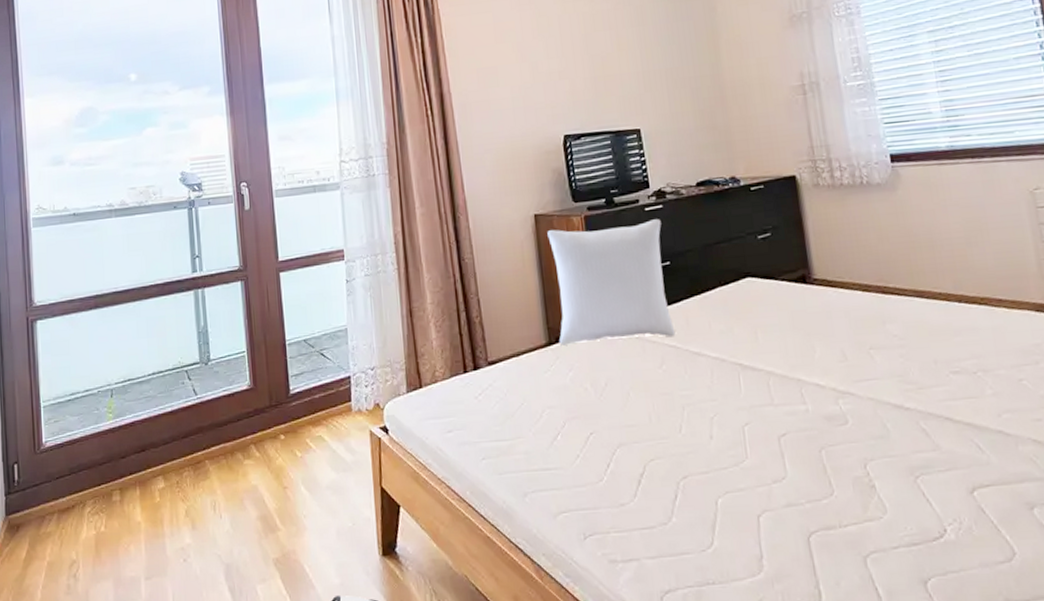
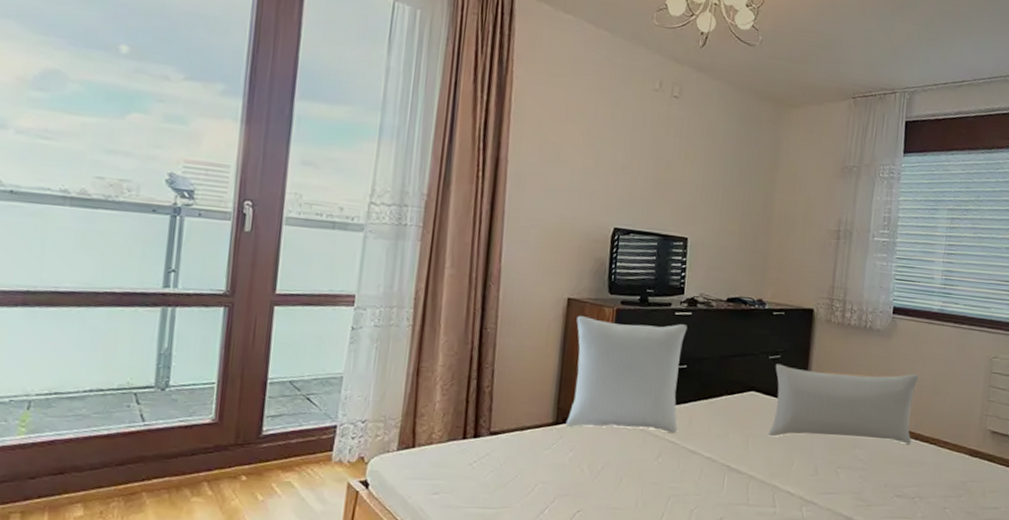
pillow: none [767,226,955,325] -> present [769,364,919,444]

